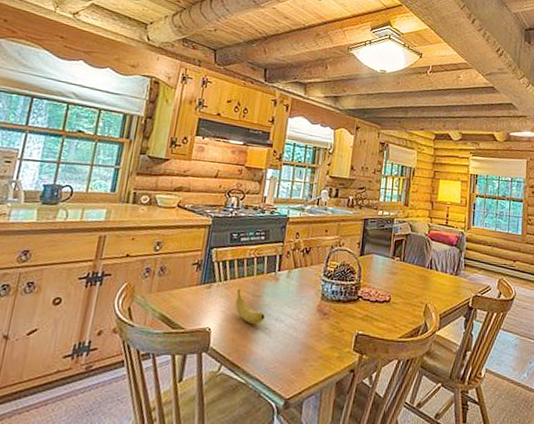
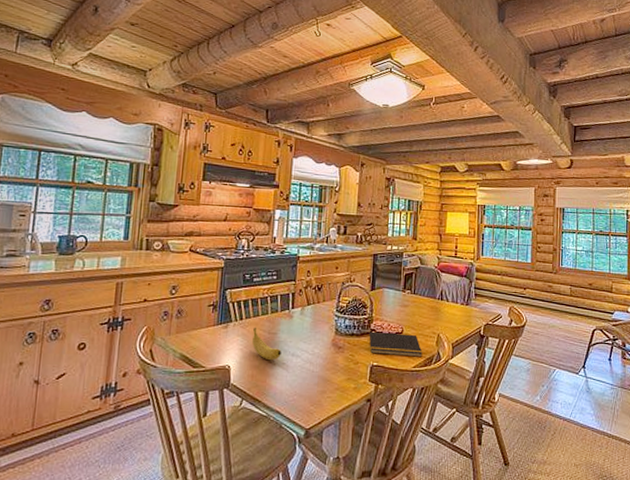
notepad: none [354,298,410,327] -> present [367,331,423,357]

